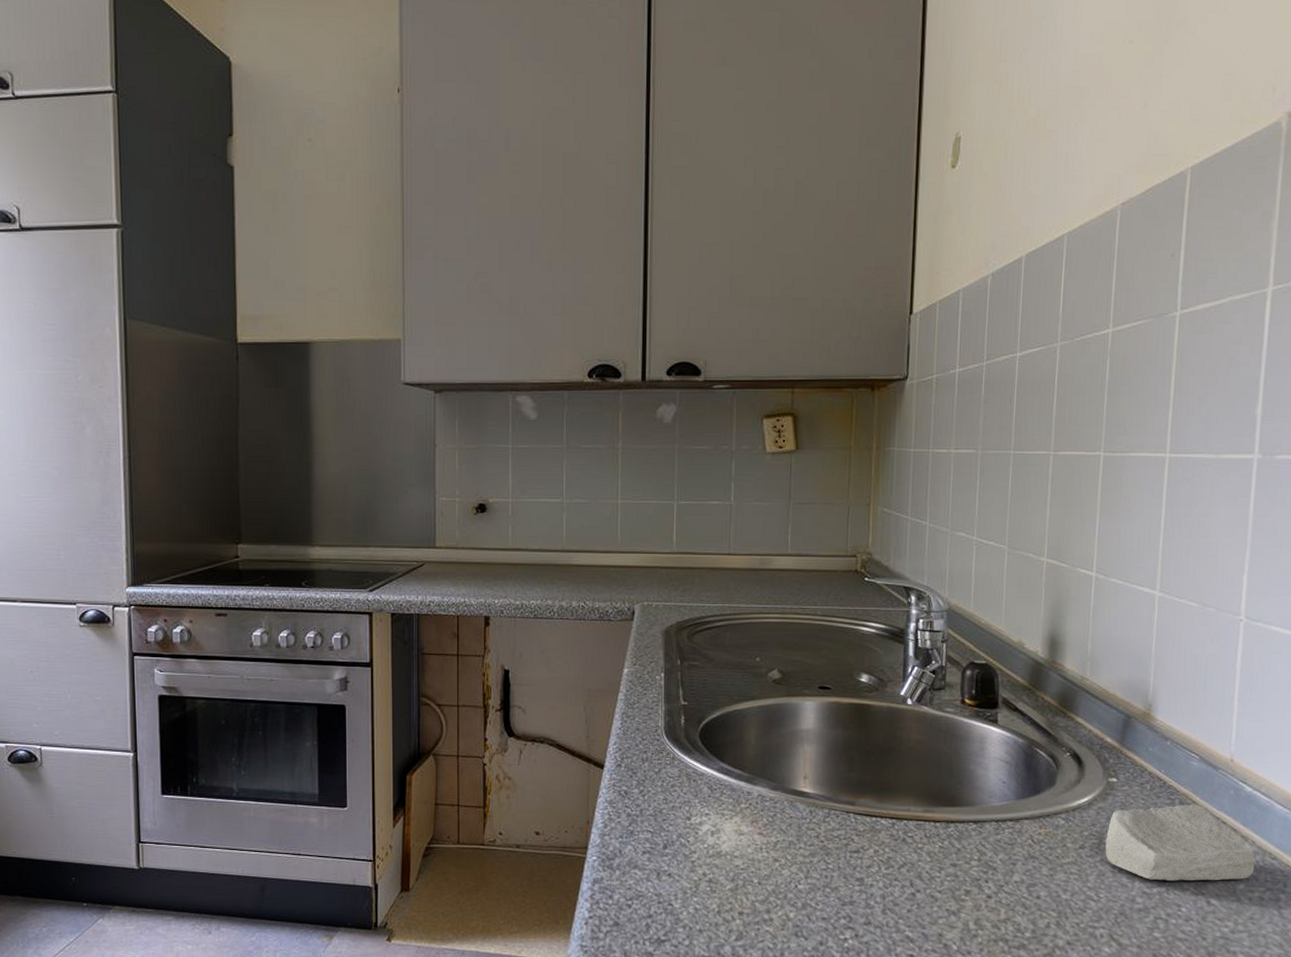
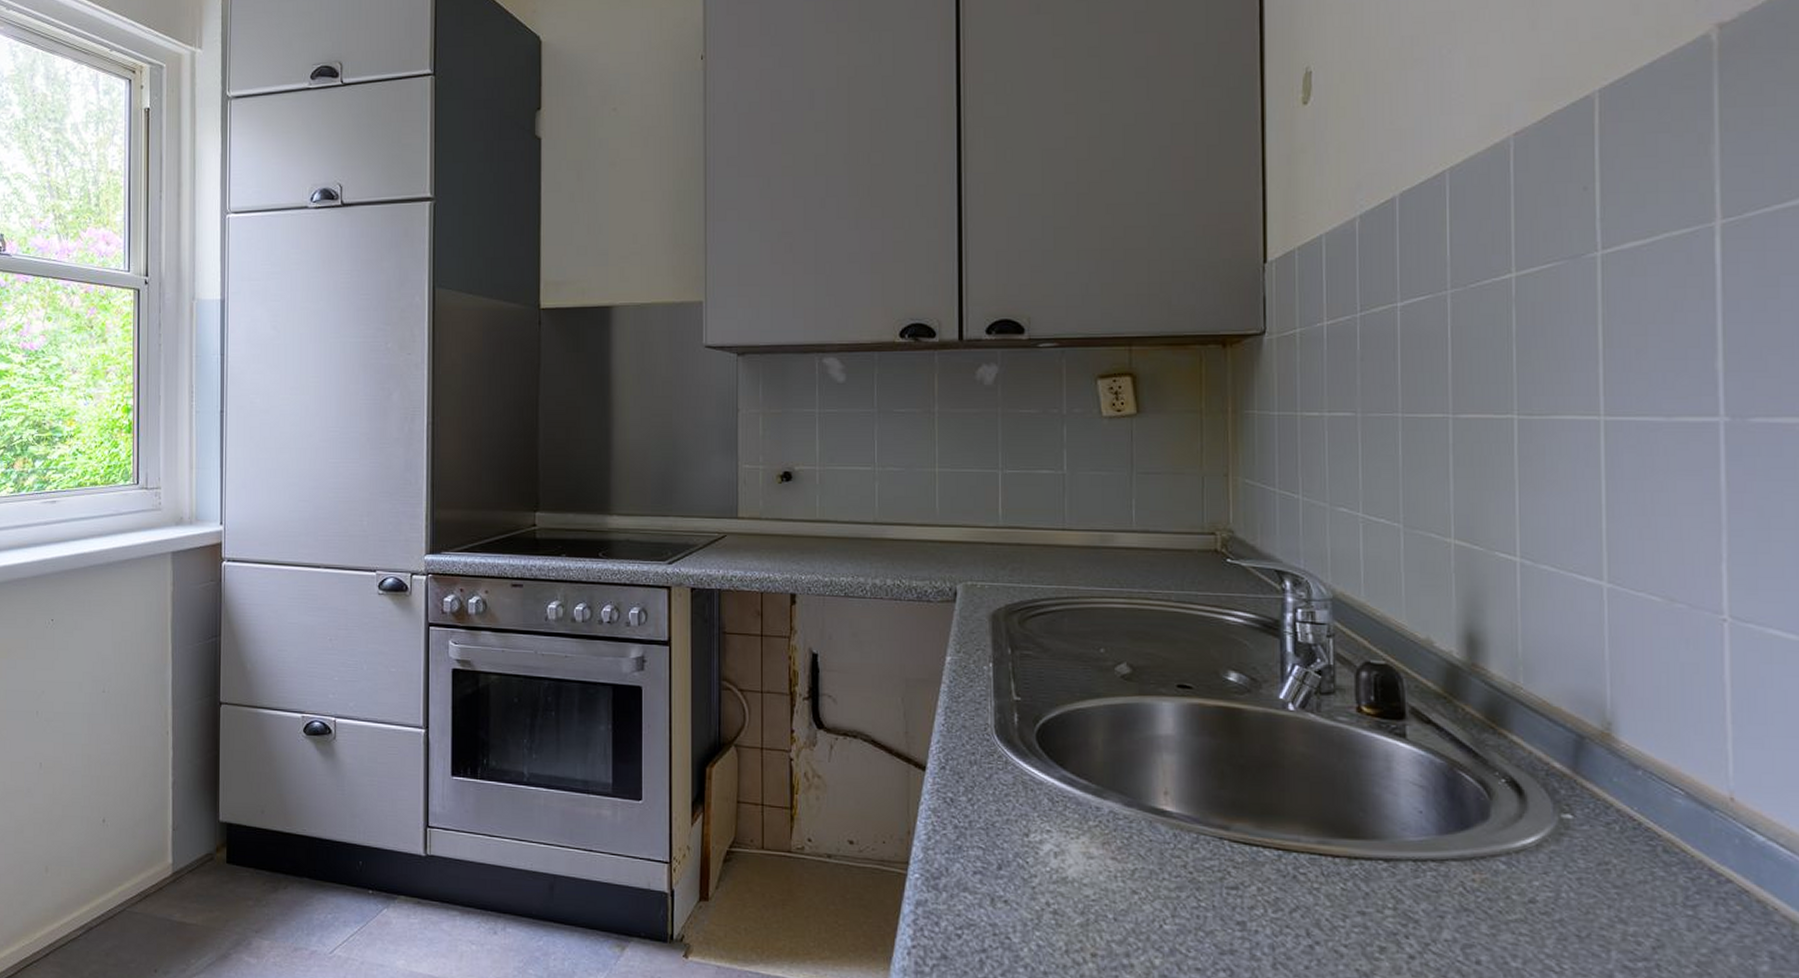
soap bar: present [1105,804,1257,882] -> none [1565,853,1783,959]

